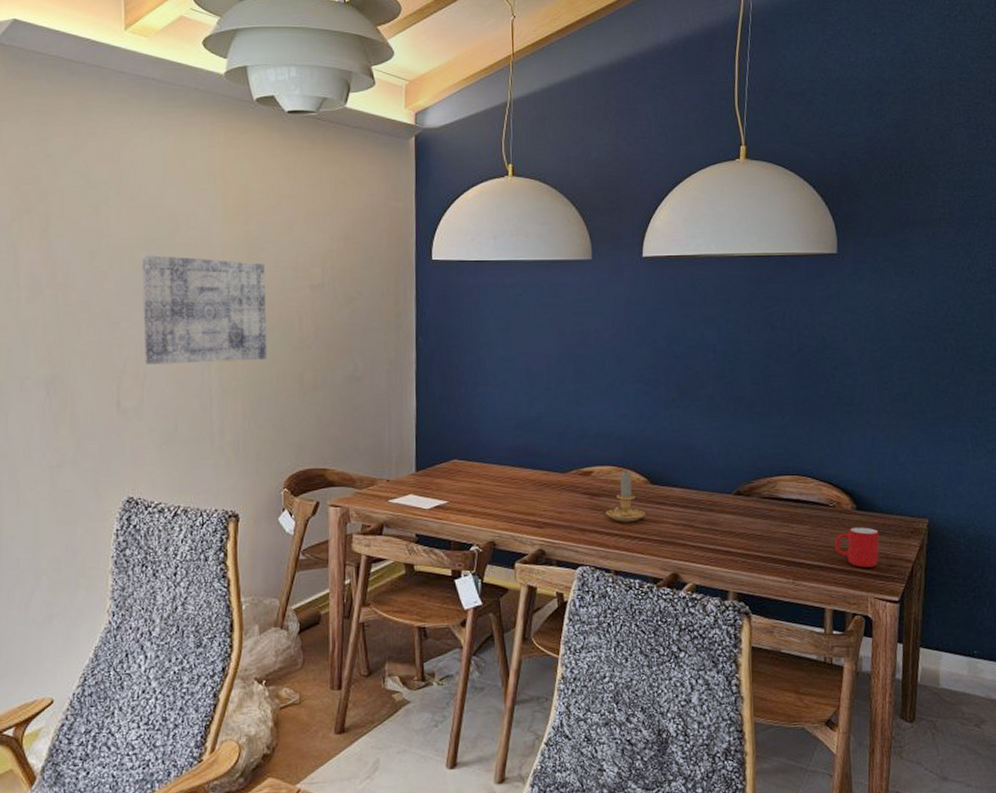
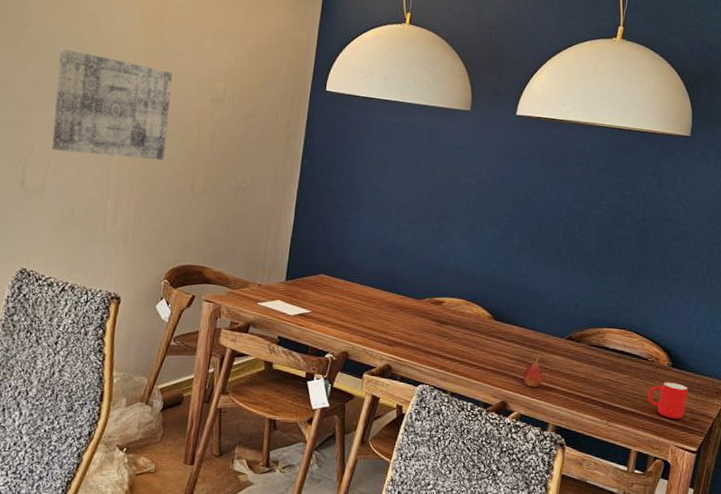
candle: present [606,470,645,522] -> none [450,304,485,351]
fruit: none [692,515,715,554] -> present [522,354,544,388]

